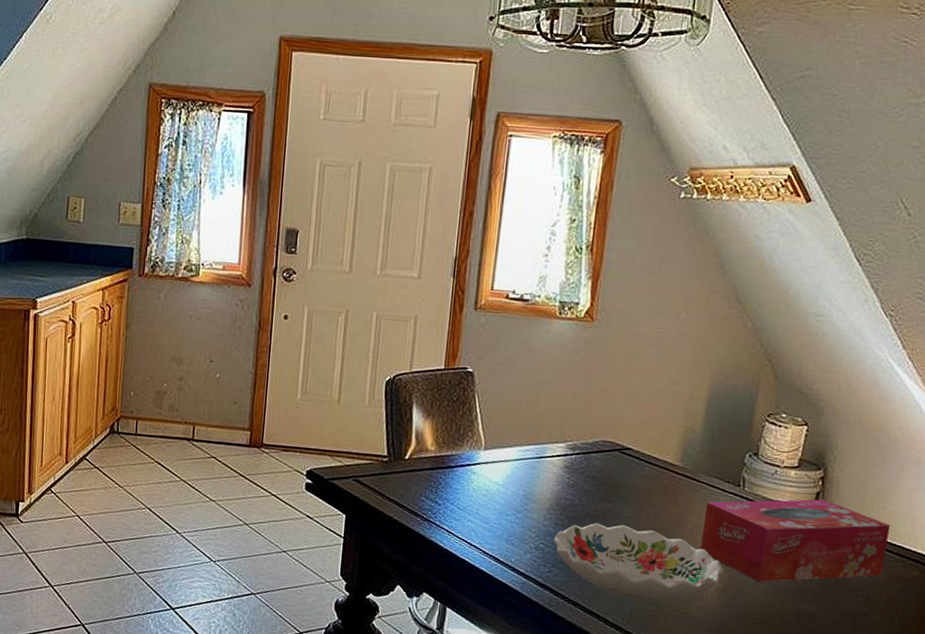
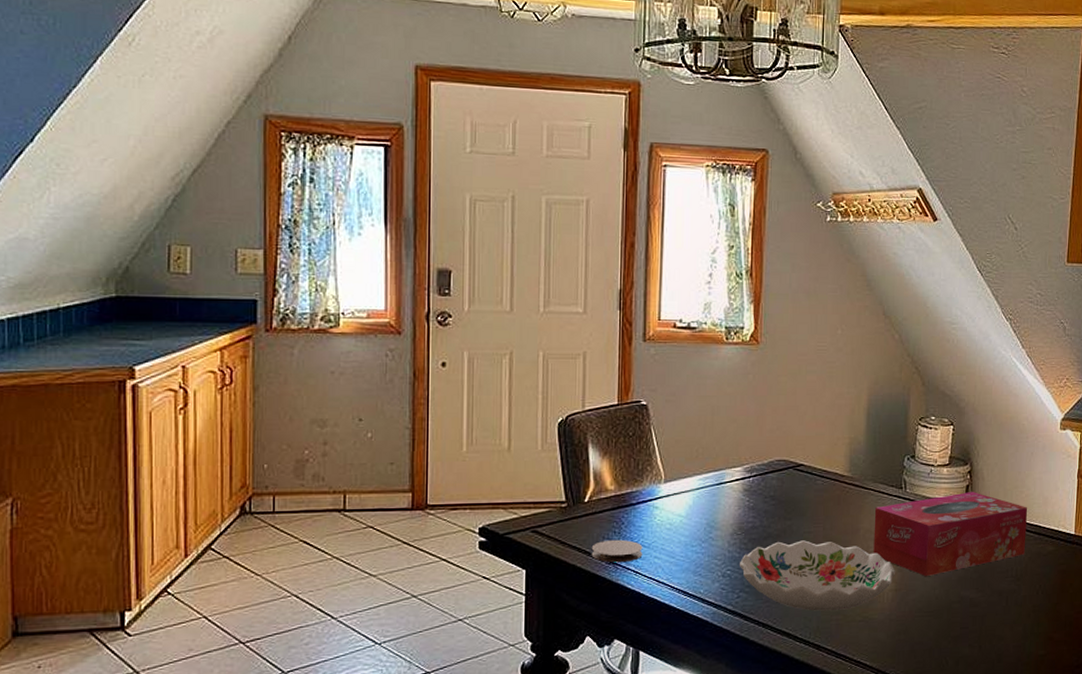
coaster: none [407,497,458,522] -> present [591,539,643,563]

